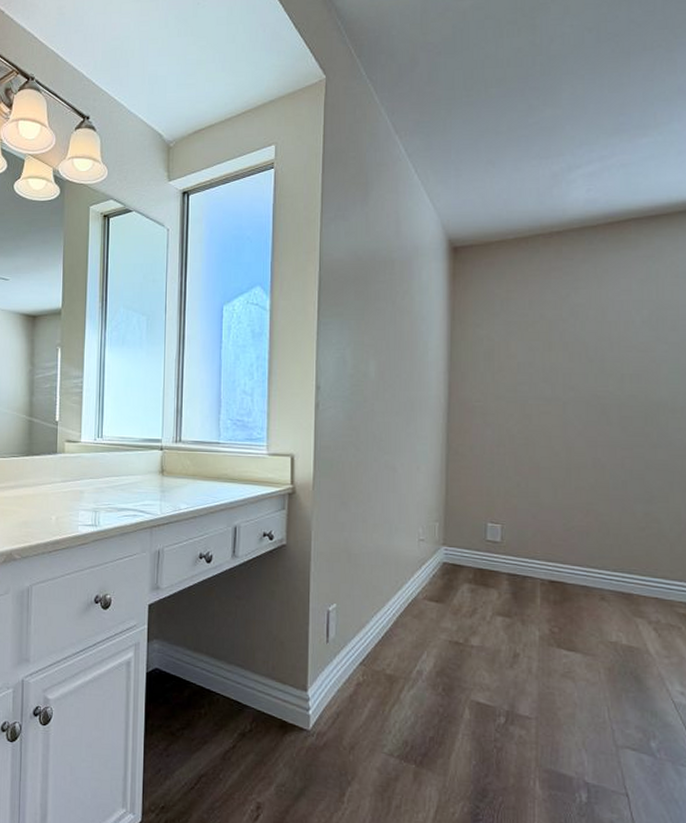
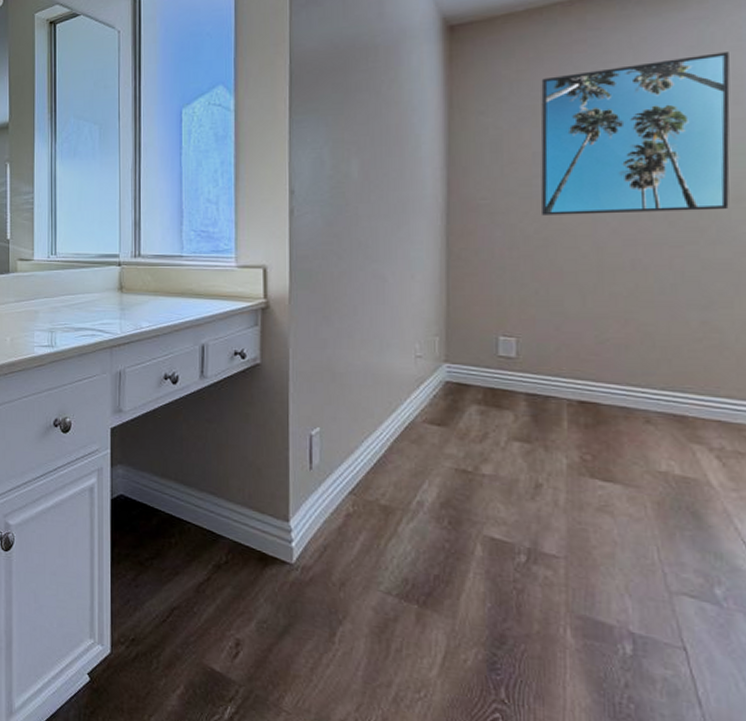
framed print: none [524,286,669,419] -> present [540,52,730,215]

